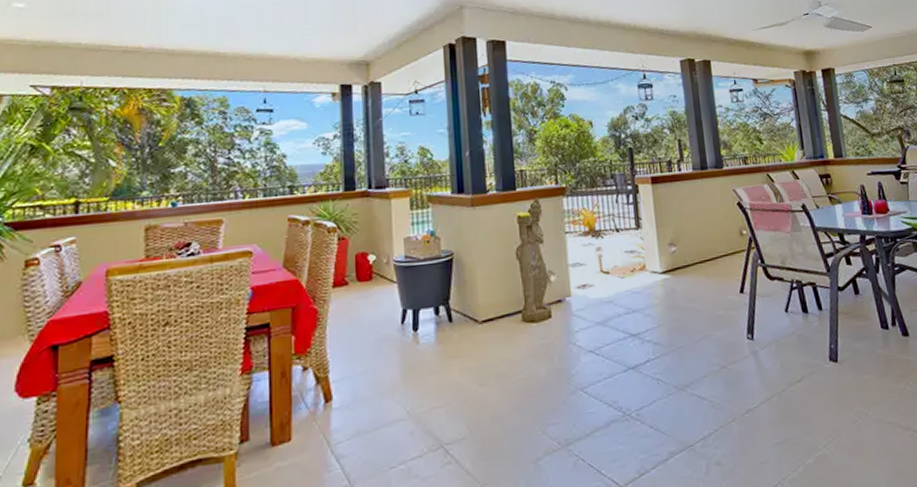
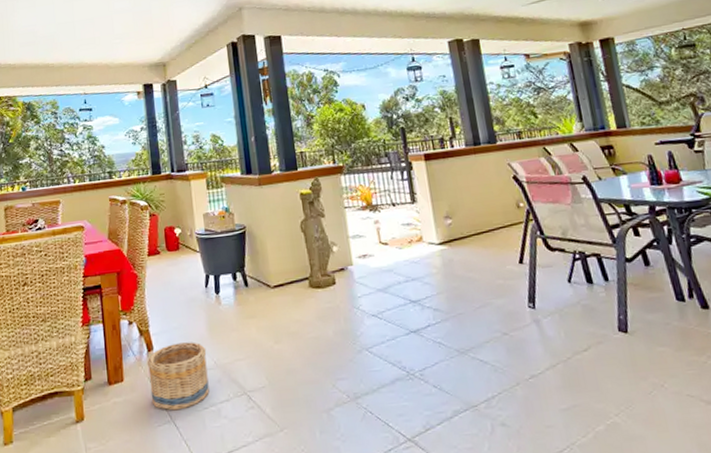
basket: none [323,388,399,473] -> present [146,342,210,411]

